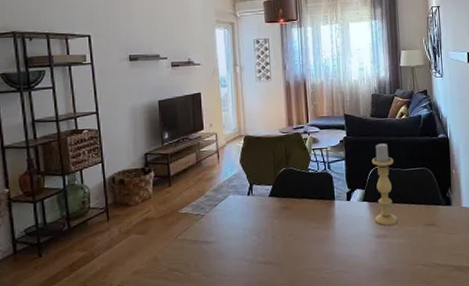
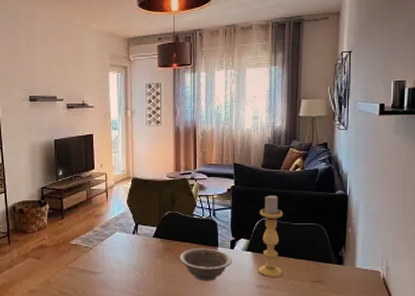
decorative bowl: none [297,202,349,238] -> present [179,247,232,282]

